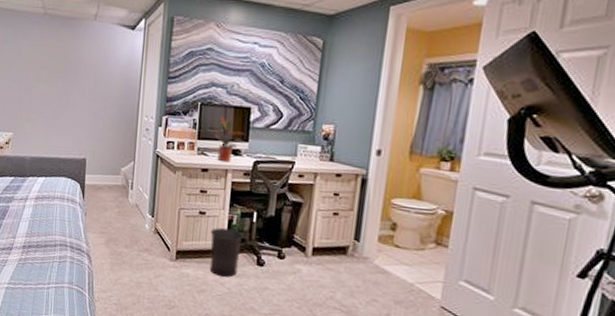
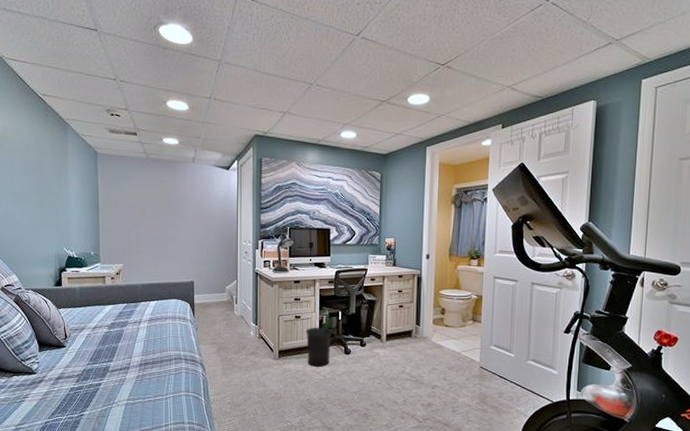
desk lamp: none [171,109,206,159] -> present [268,233,294,273]
potted plant: present [213,117,245,162] -> none [301,238,327,274]

